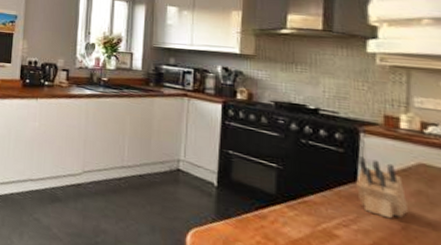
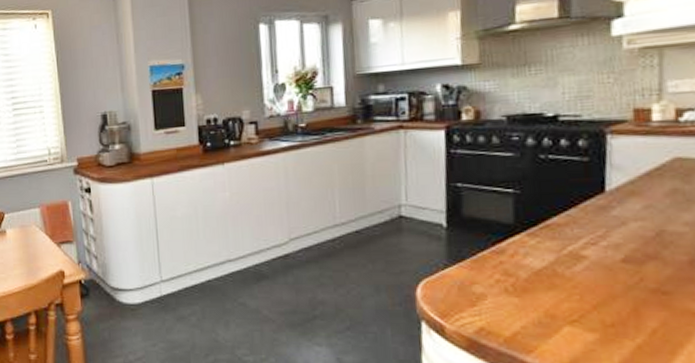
knife block: present [356,156,408,219] -> none [604,162,662,227]

